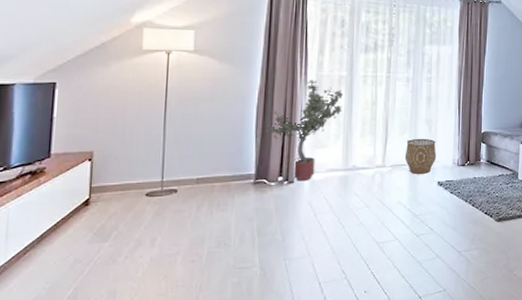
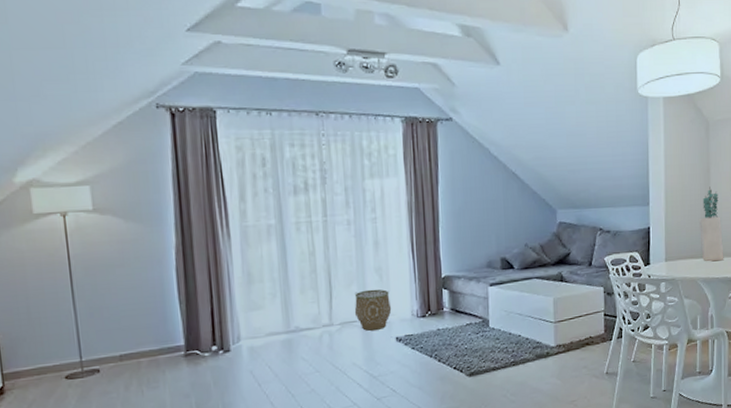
potted tree: present [265,79,343,181] -> none [189,232,275,349]

